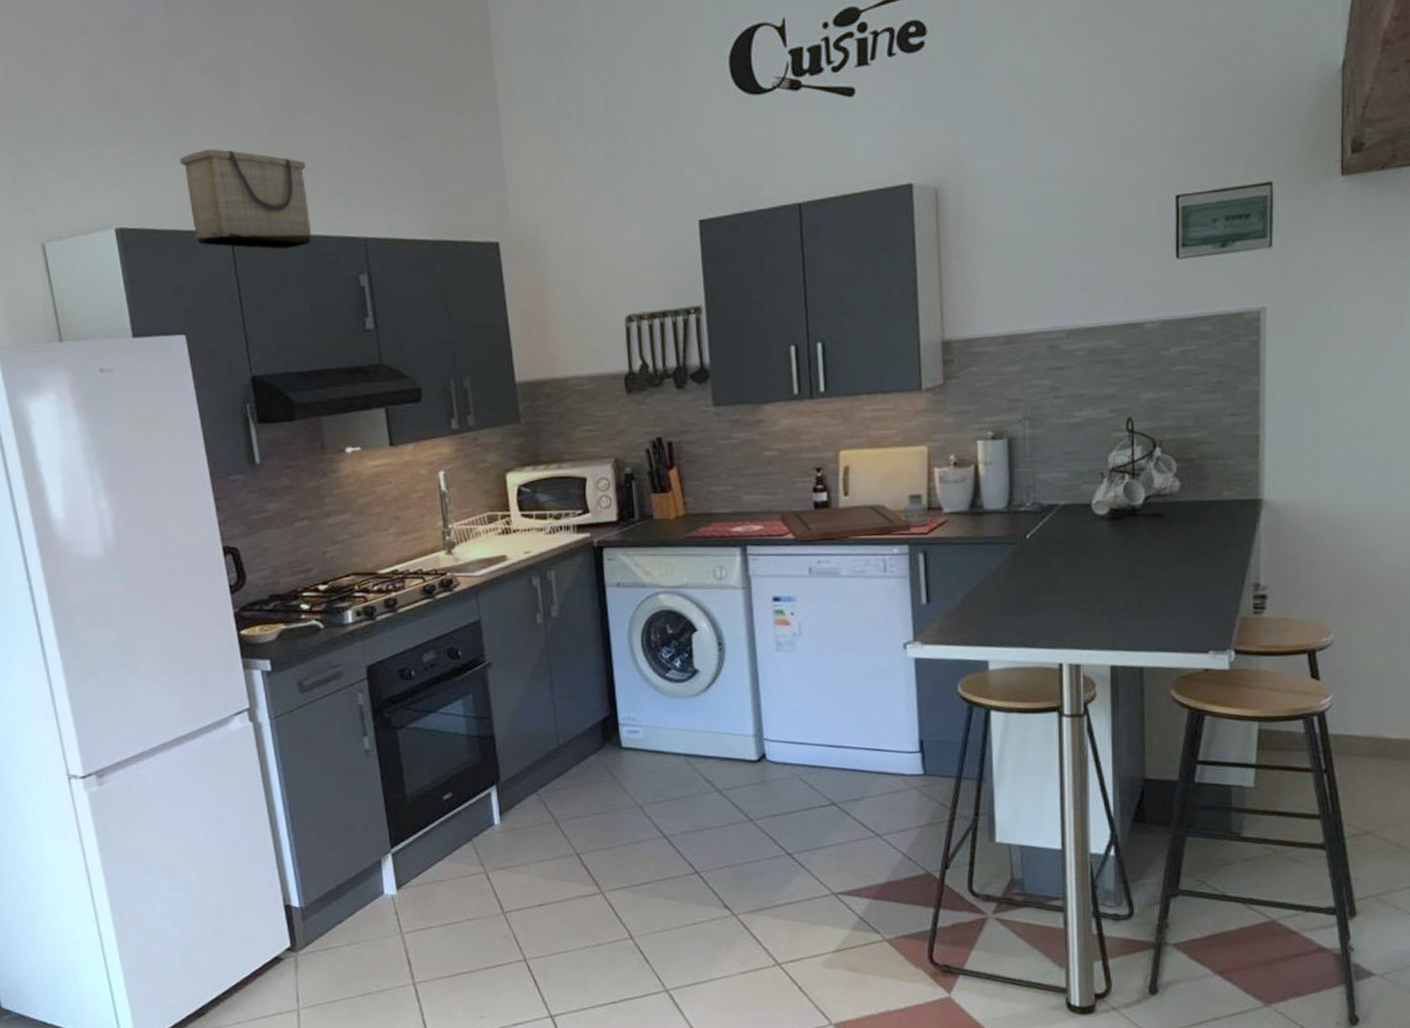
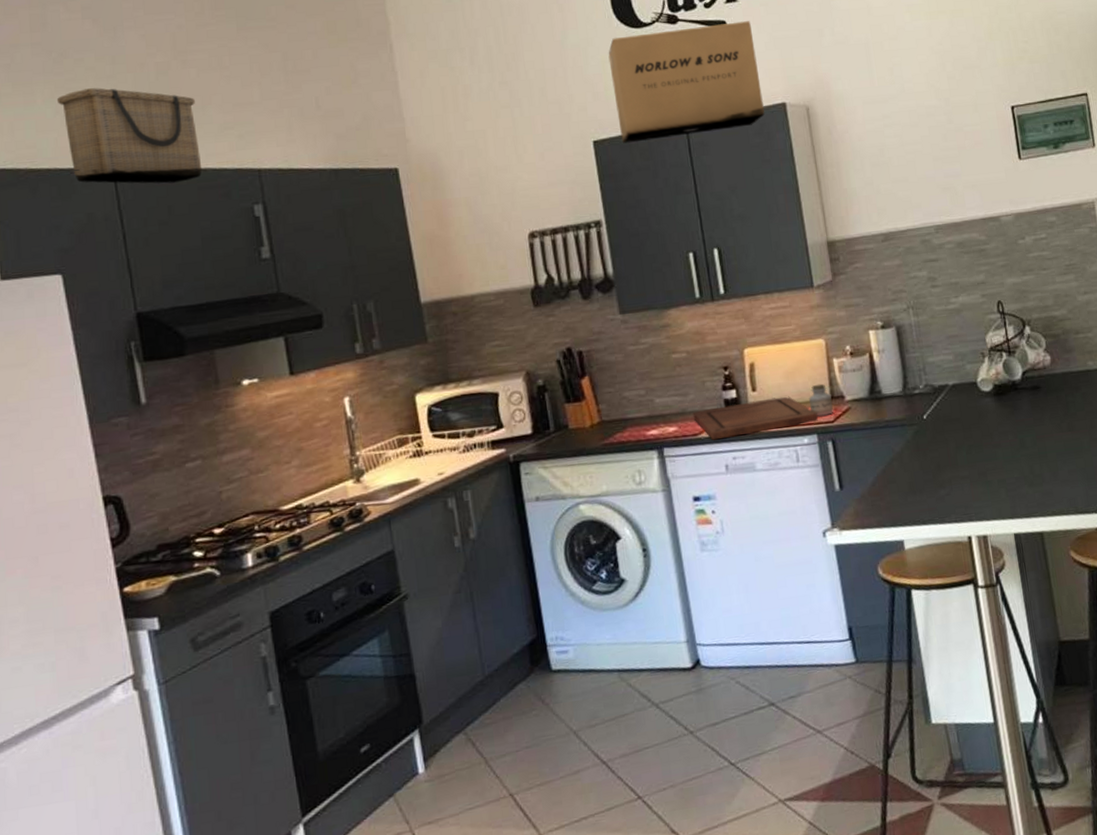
box: none [722,88,888,224] -> present [608,21,765,144]

